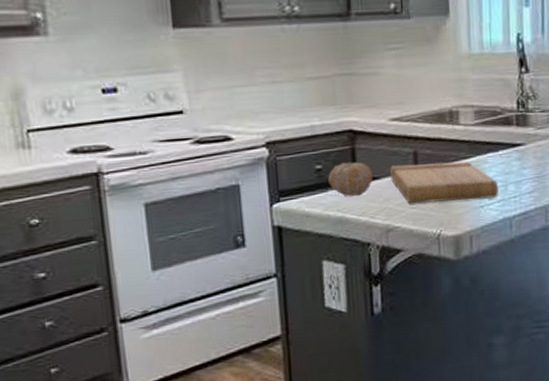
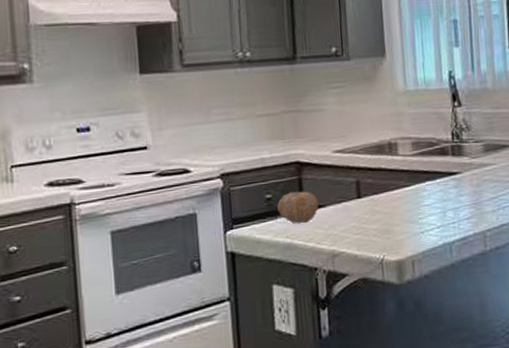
cutting board: present [390,161,498,204] -> none [335,189,438,230]

